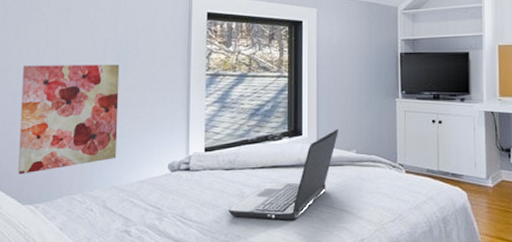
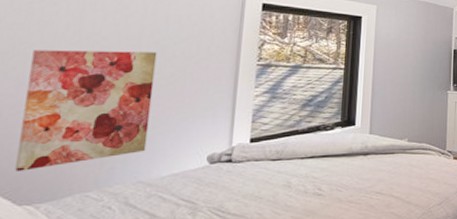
laptop computer: present [228,129,338,220] -> none [272,119,392,209]

